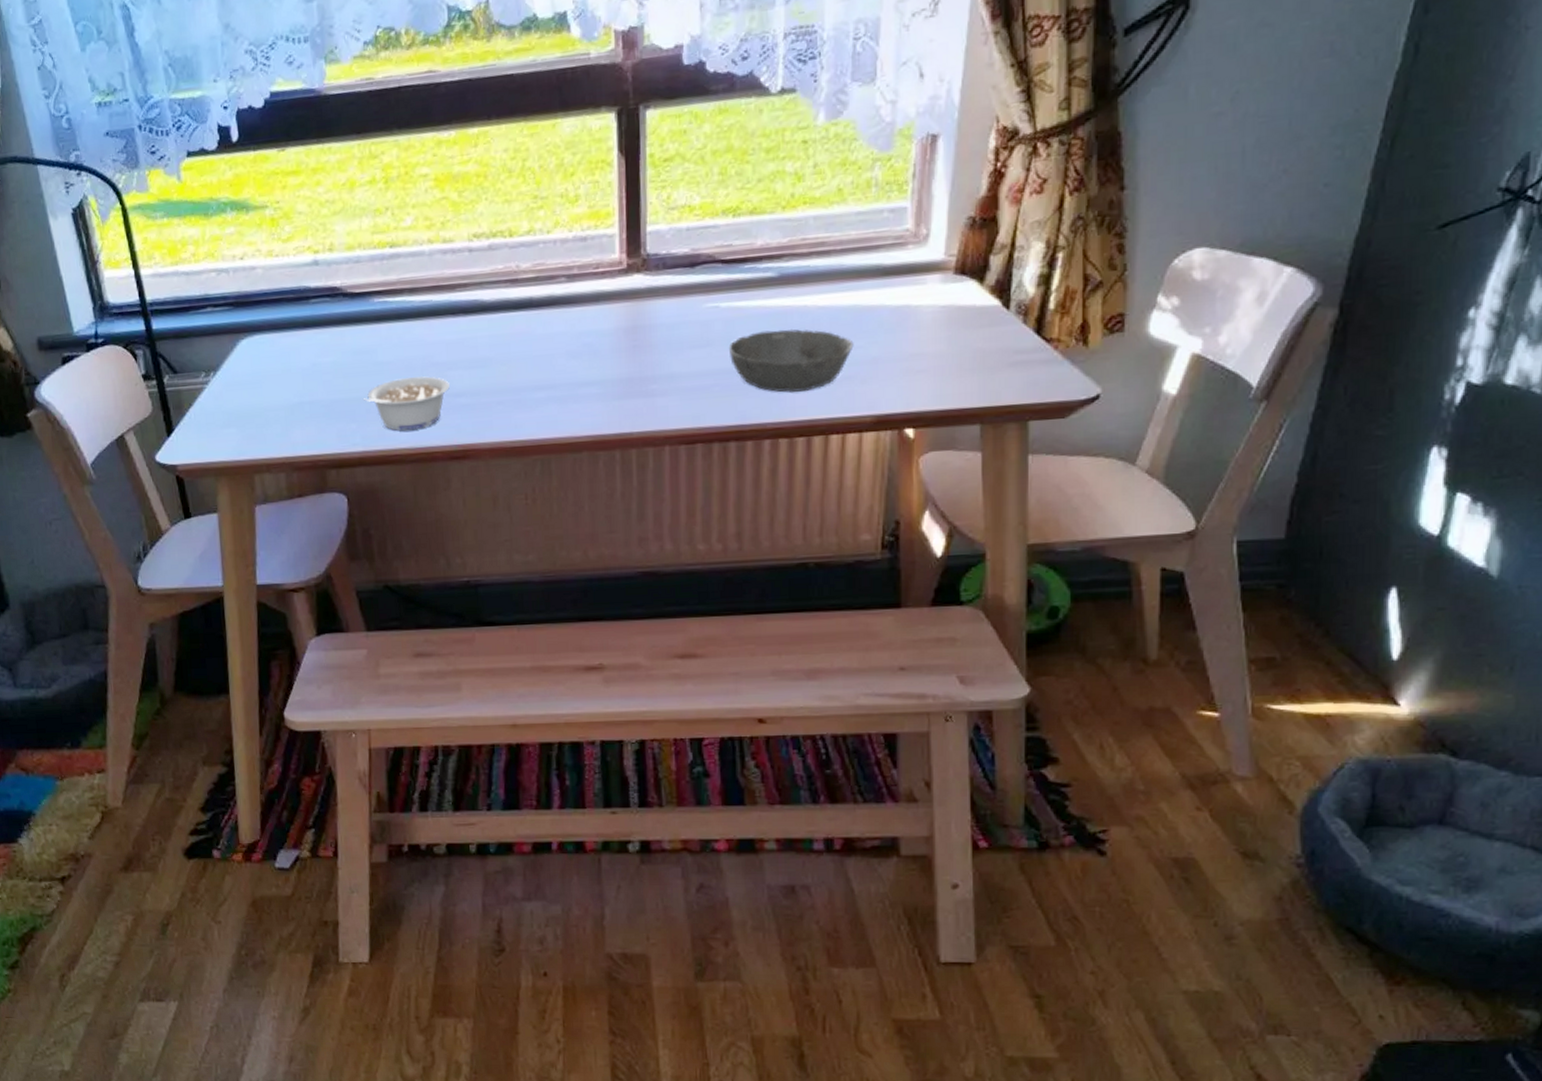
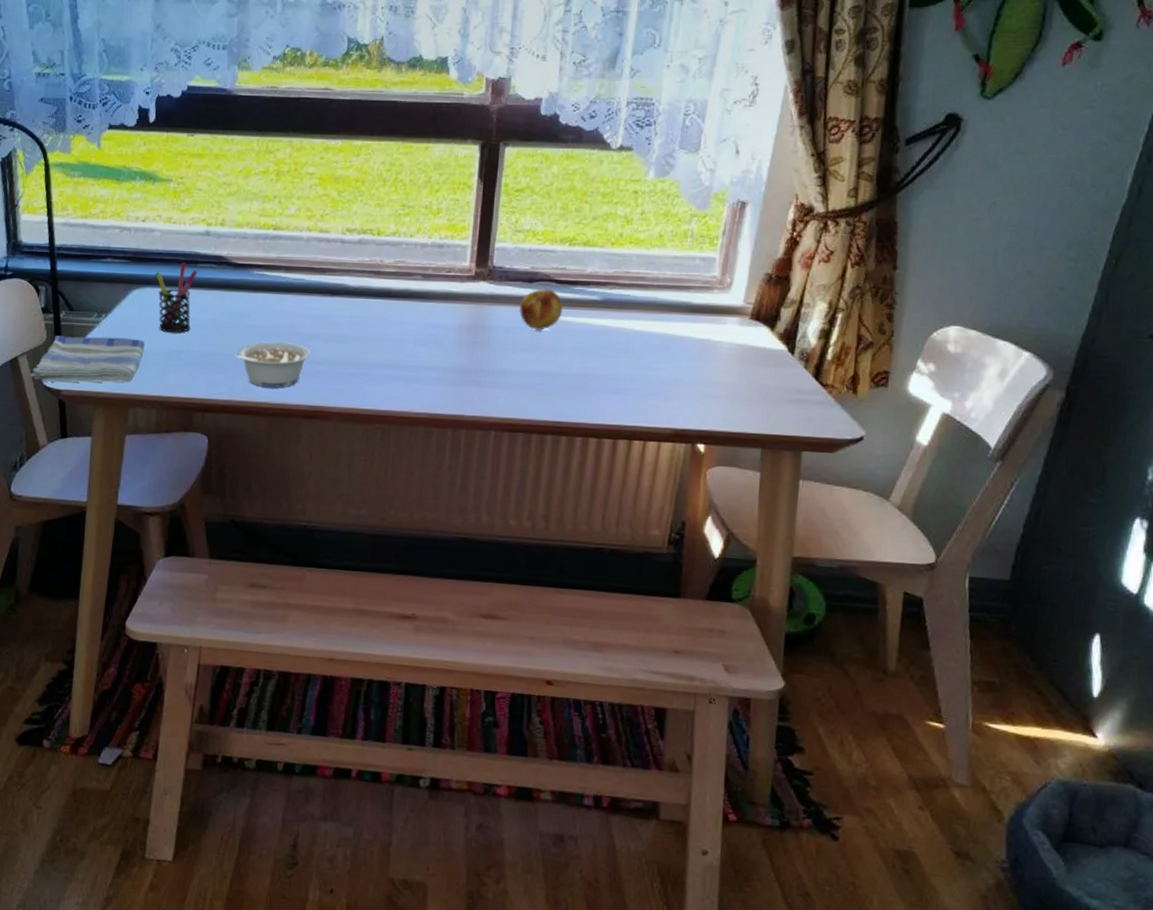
dish towel: none [140,395,262,458] -> present [30,336,145,383]
pen holder: none [262,300,311,384] -> present [154,263,197,333]
fruit: none [682,271,733,324] -> present [519,288,563,332]
bowl: present [728,328,854,392] -> none [554,344,661,400]

